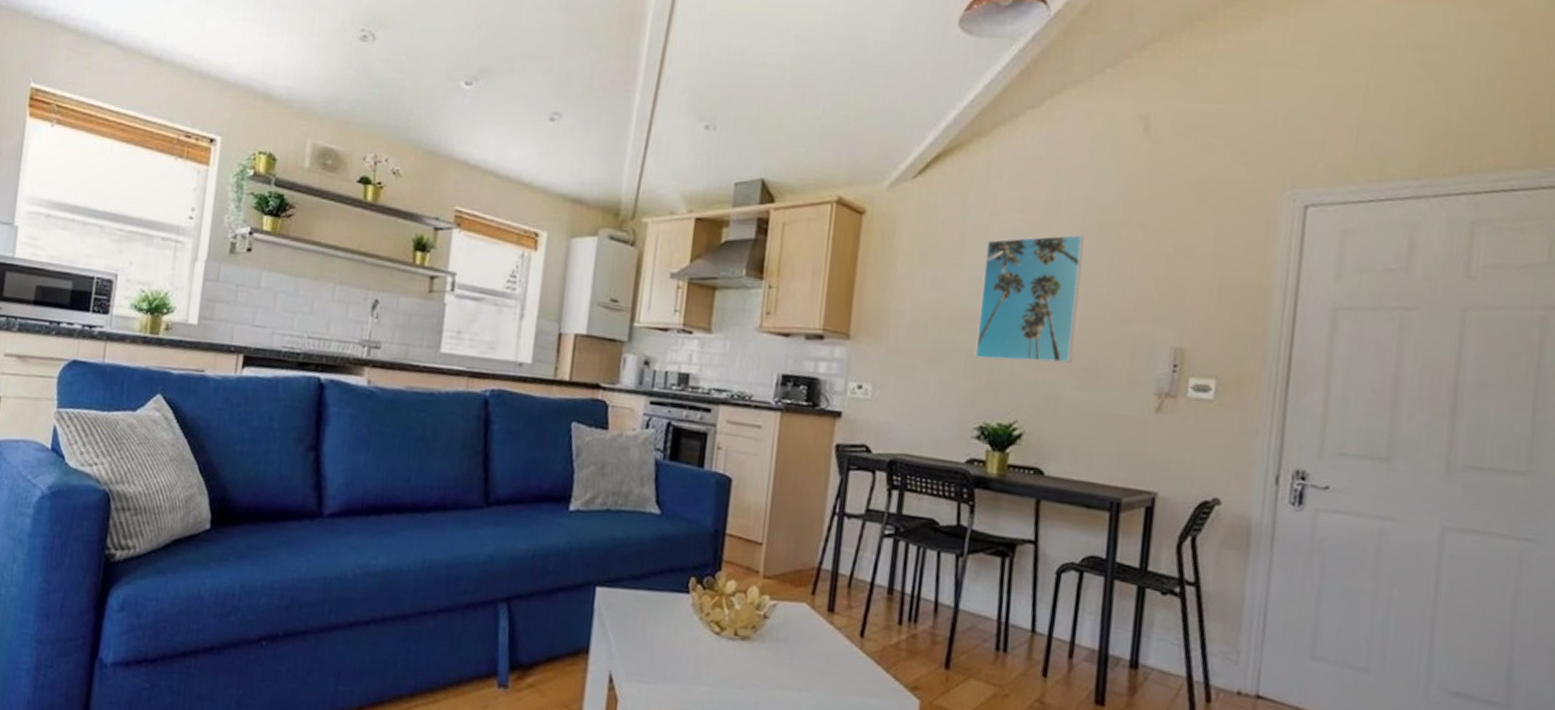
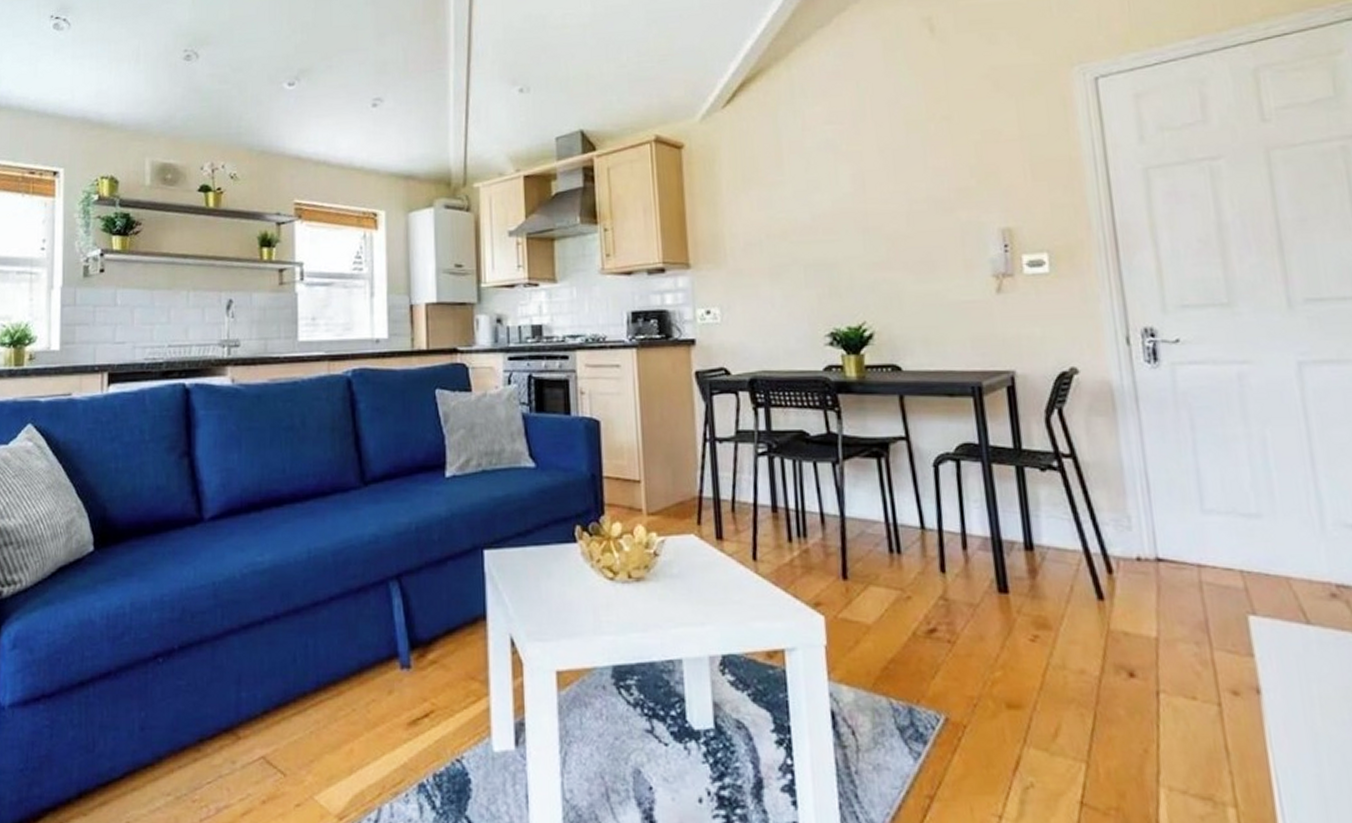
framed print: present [975,234,1085,363] -> none [804,136,907,268]

